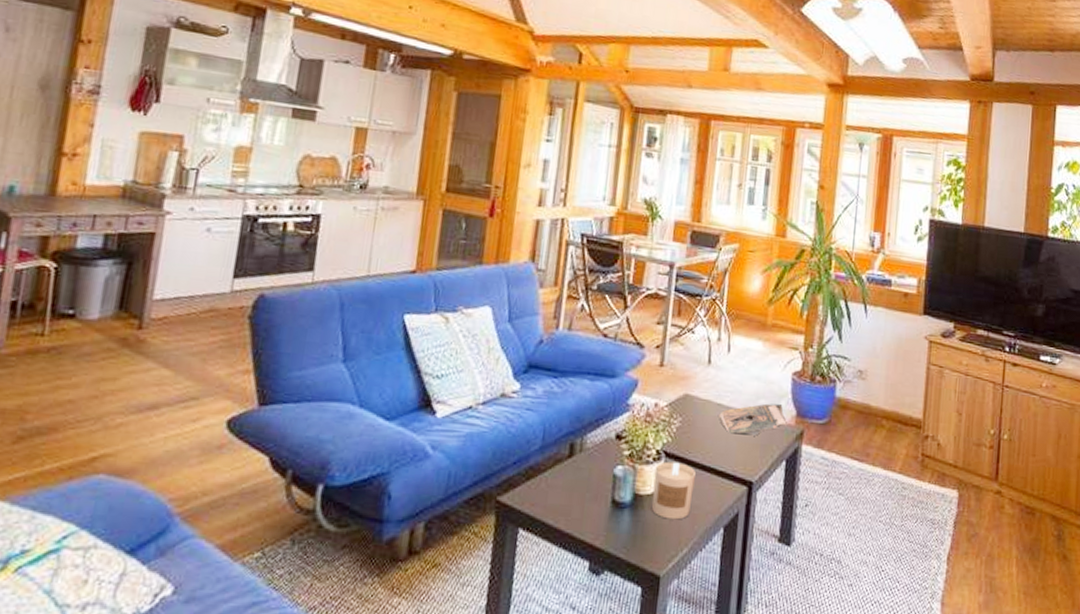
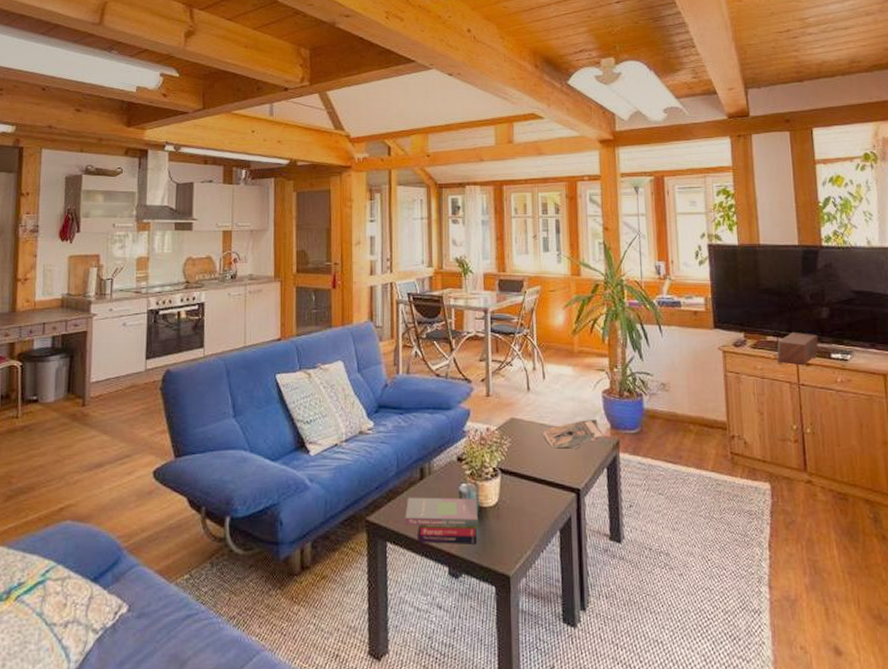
books: none [543,476,633,537] -> present [405,497,479,544]
candle: present [651,461,695,520] -> none [494,477,529,527]
speaker: none [984,327,1029,366] -> present [777,331,818,366]

